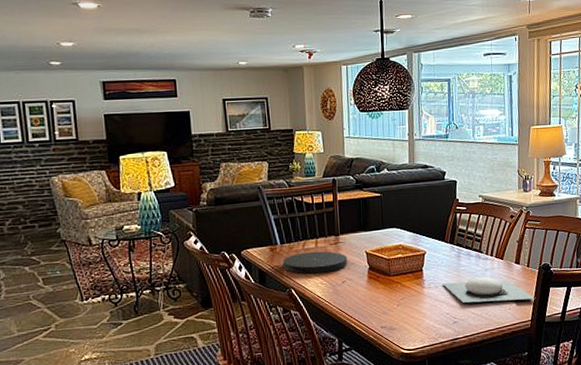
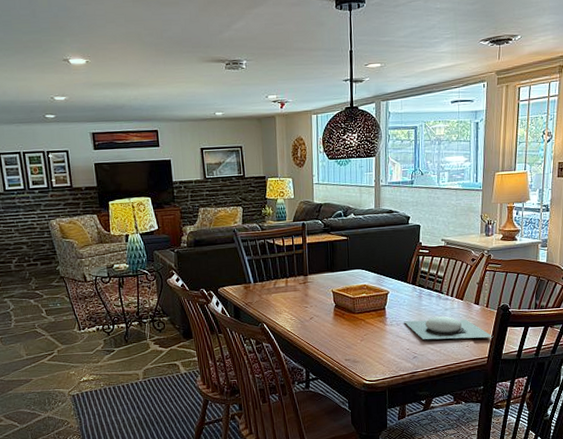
plate: present [282,251,348,274] -> none [255,290,316,310]

